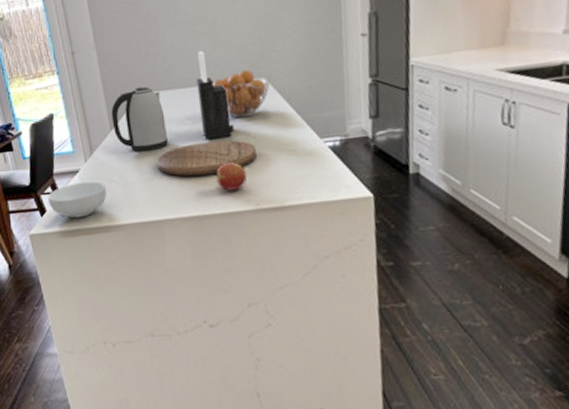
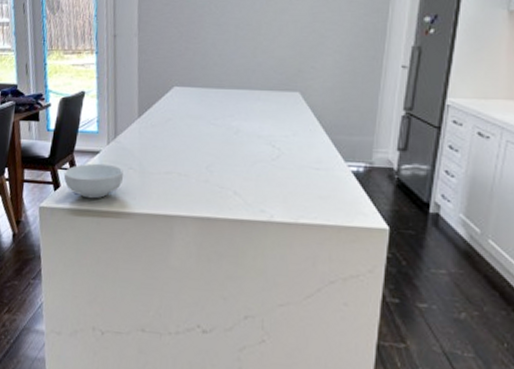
kettle: present [111,86,168,152] -> none [141,80,194,145]
cutting board: present [158,140,257,177] -> none [179,144,280,179]
knife block: present [196,51,235,139] -> none [228,55,261,144]
fruit basket: present [213,69,271,118] -> none [247,81,305,128]
apple: present [216,163,248,191] -> none [234,170,266,199]

